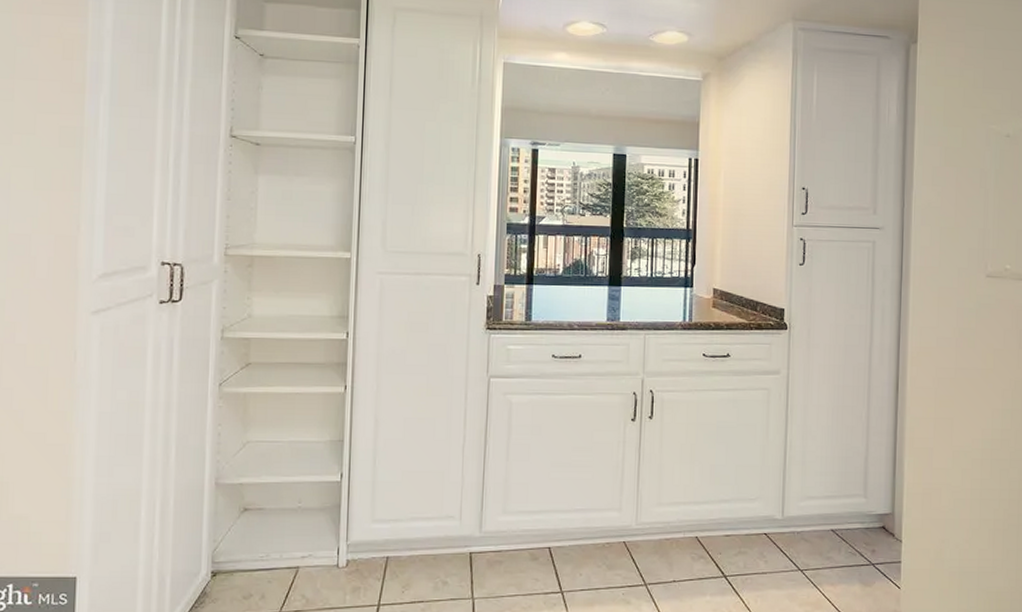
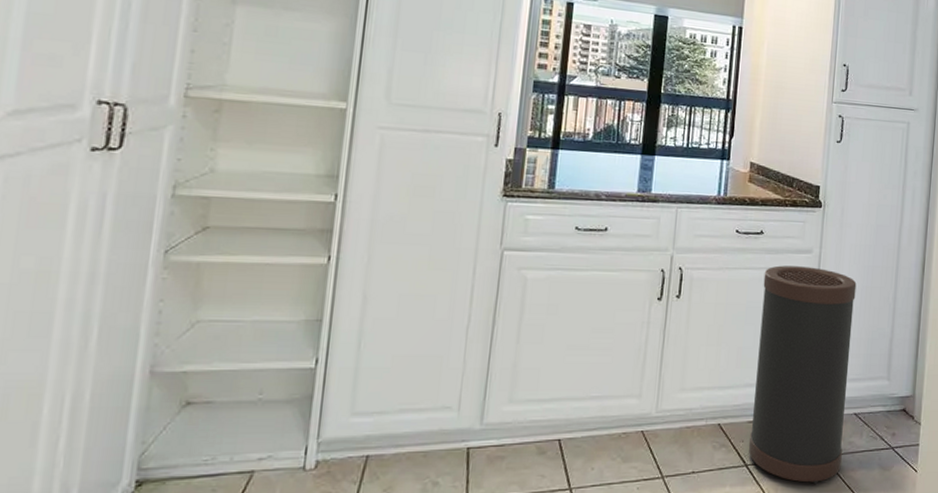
trash can: none [727,387,827,598] -> present [749,265,857,485]

